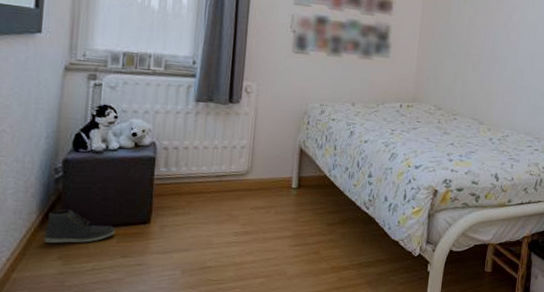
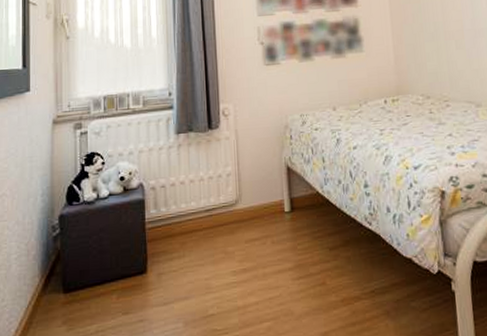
sneaker: present [44,209,116,244] -> none [48,268,115,308]

